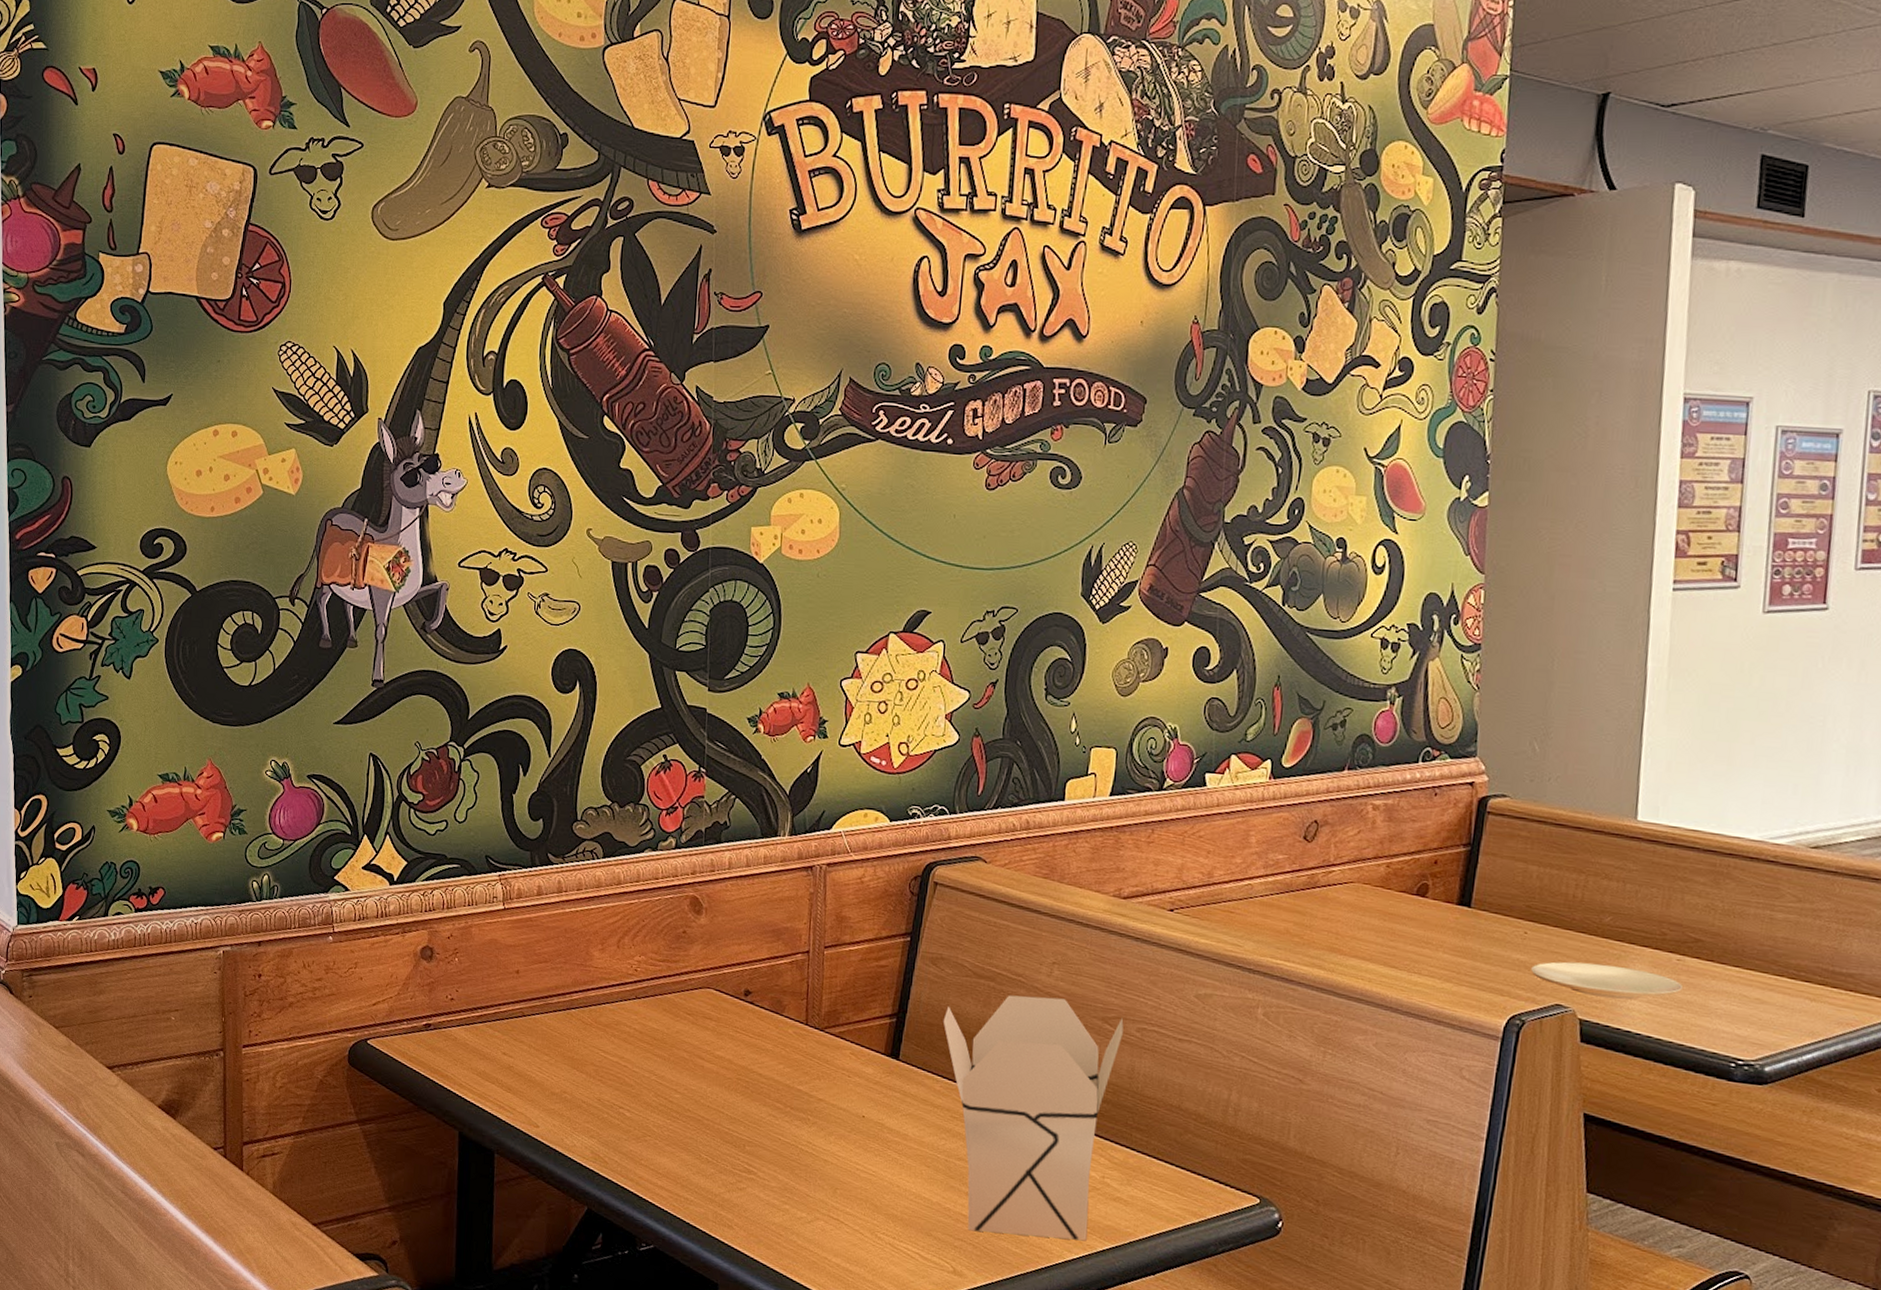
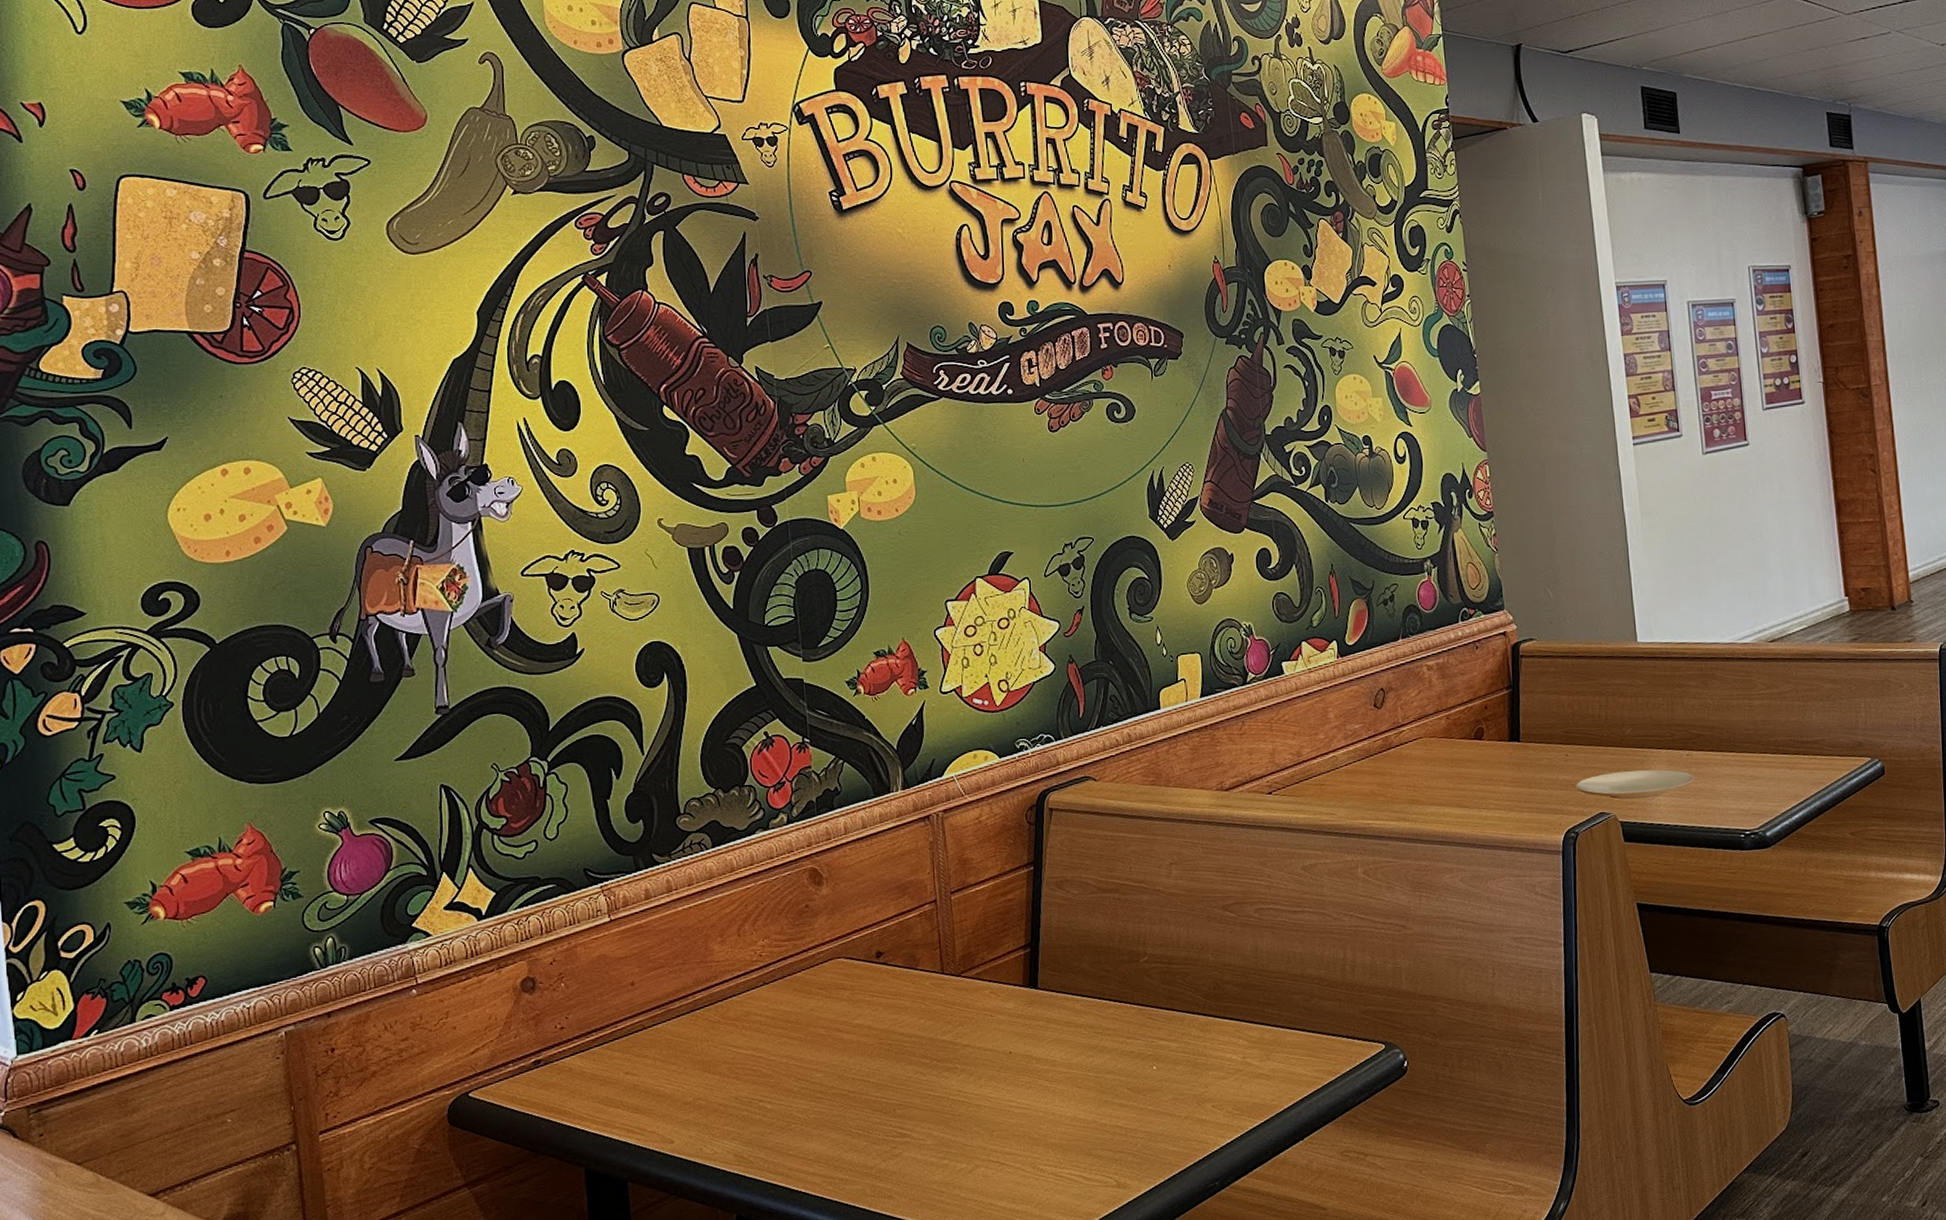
takeout container: present [943,995,1124,1241] -> none [1075,896,1243,1141]

